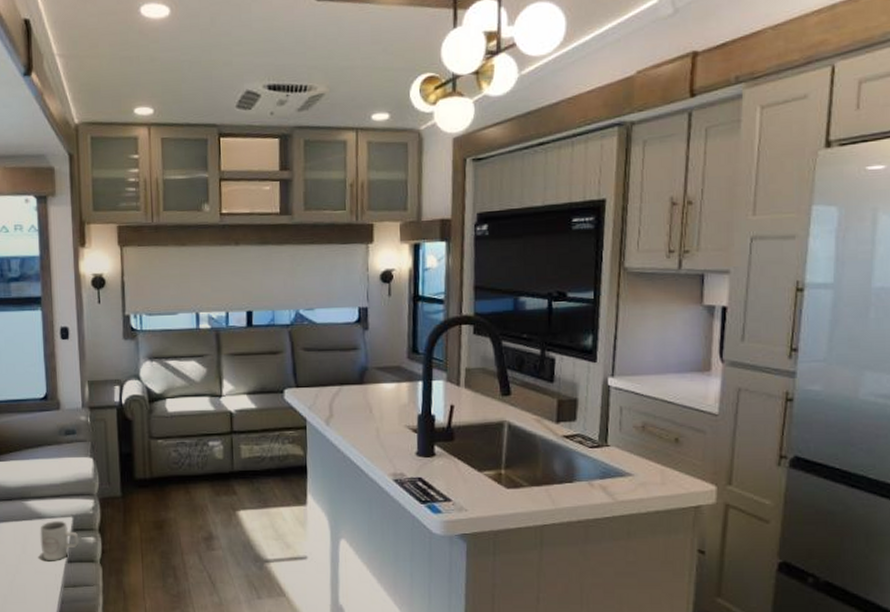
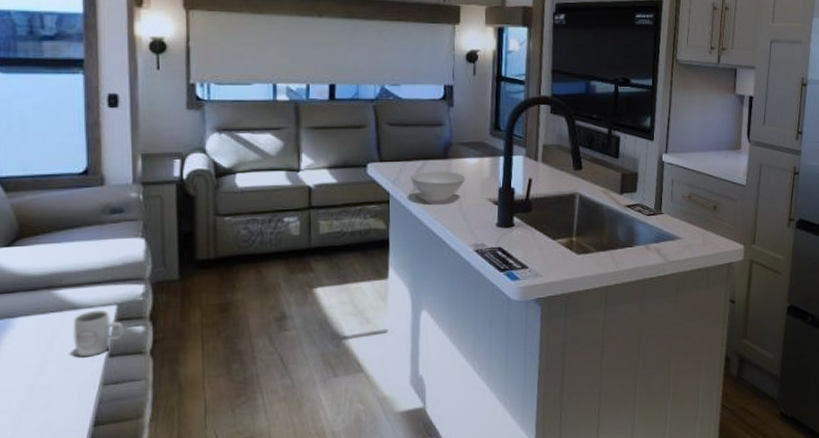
bowl: none [327,396,383,427] -> present [411,170,466,201]

